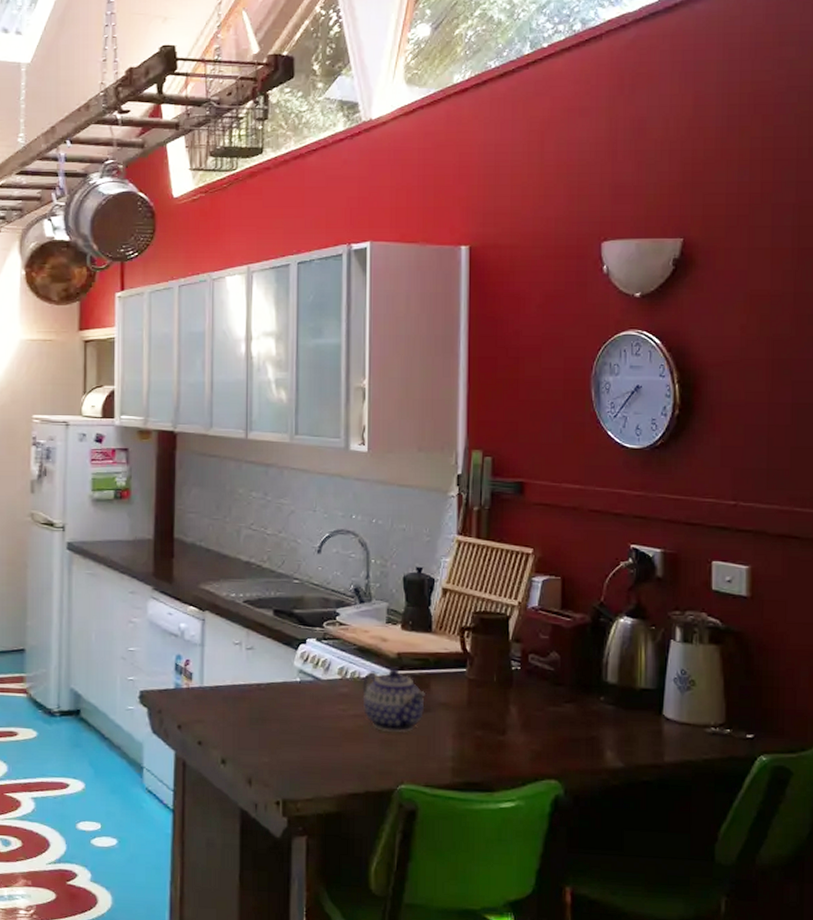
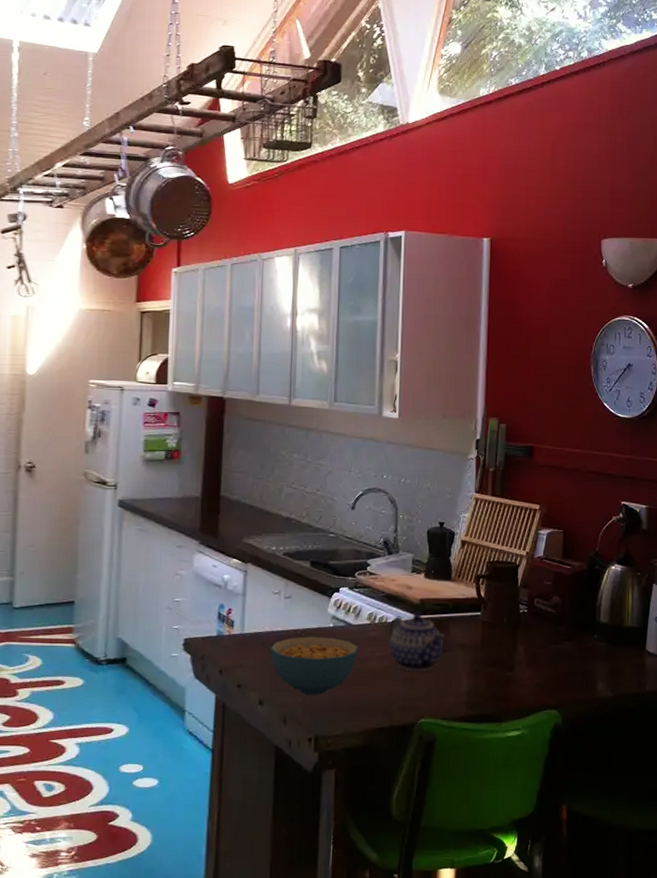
cereal bowl: none [232,691,329,755] -> present [270,636,359,695]

